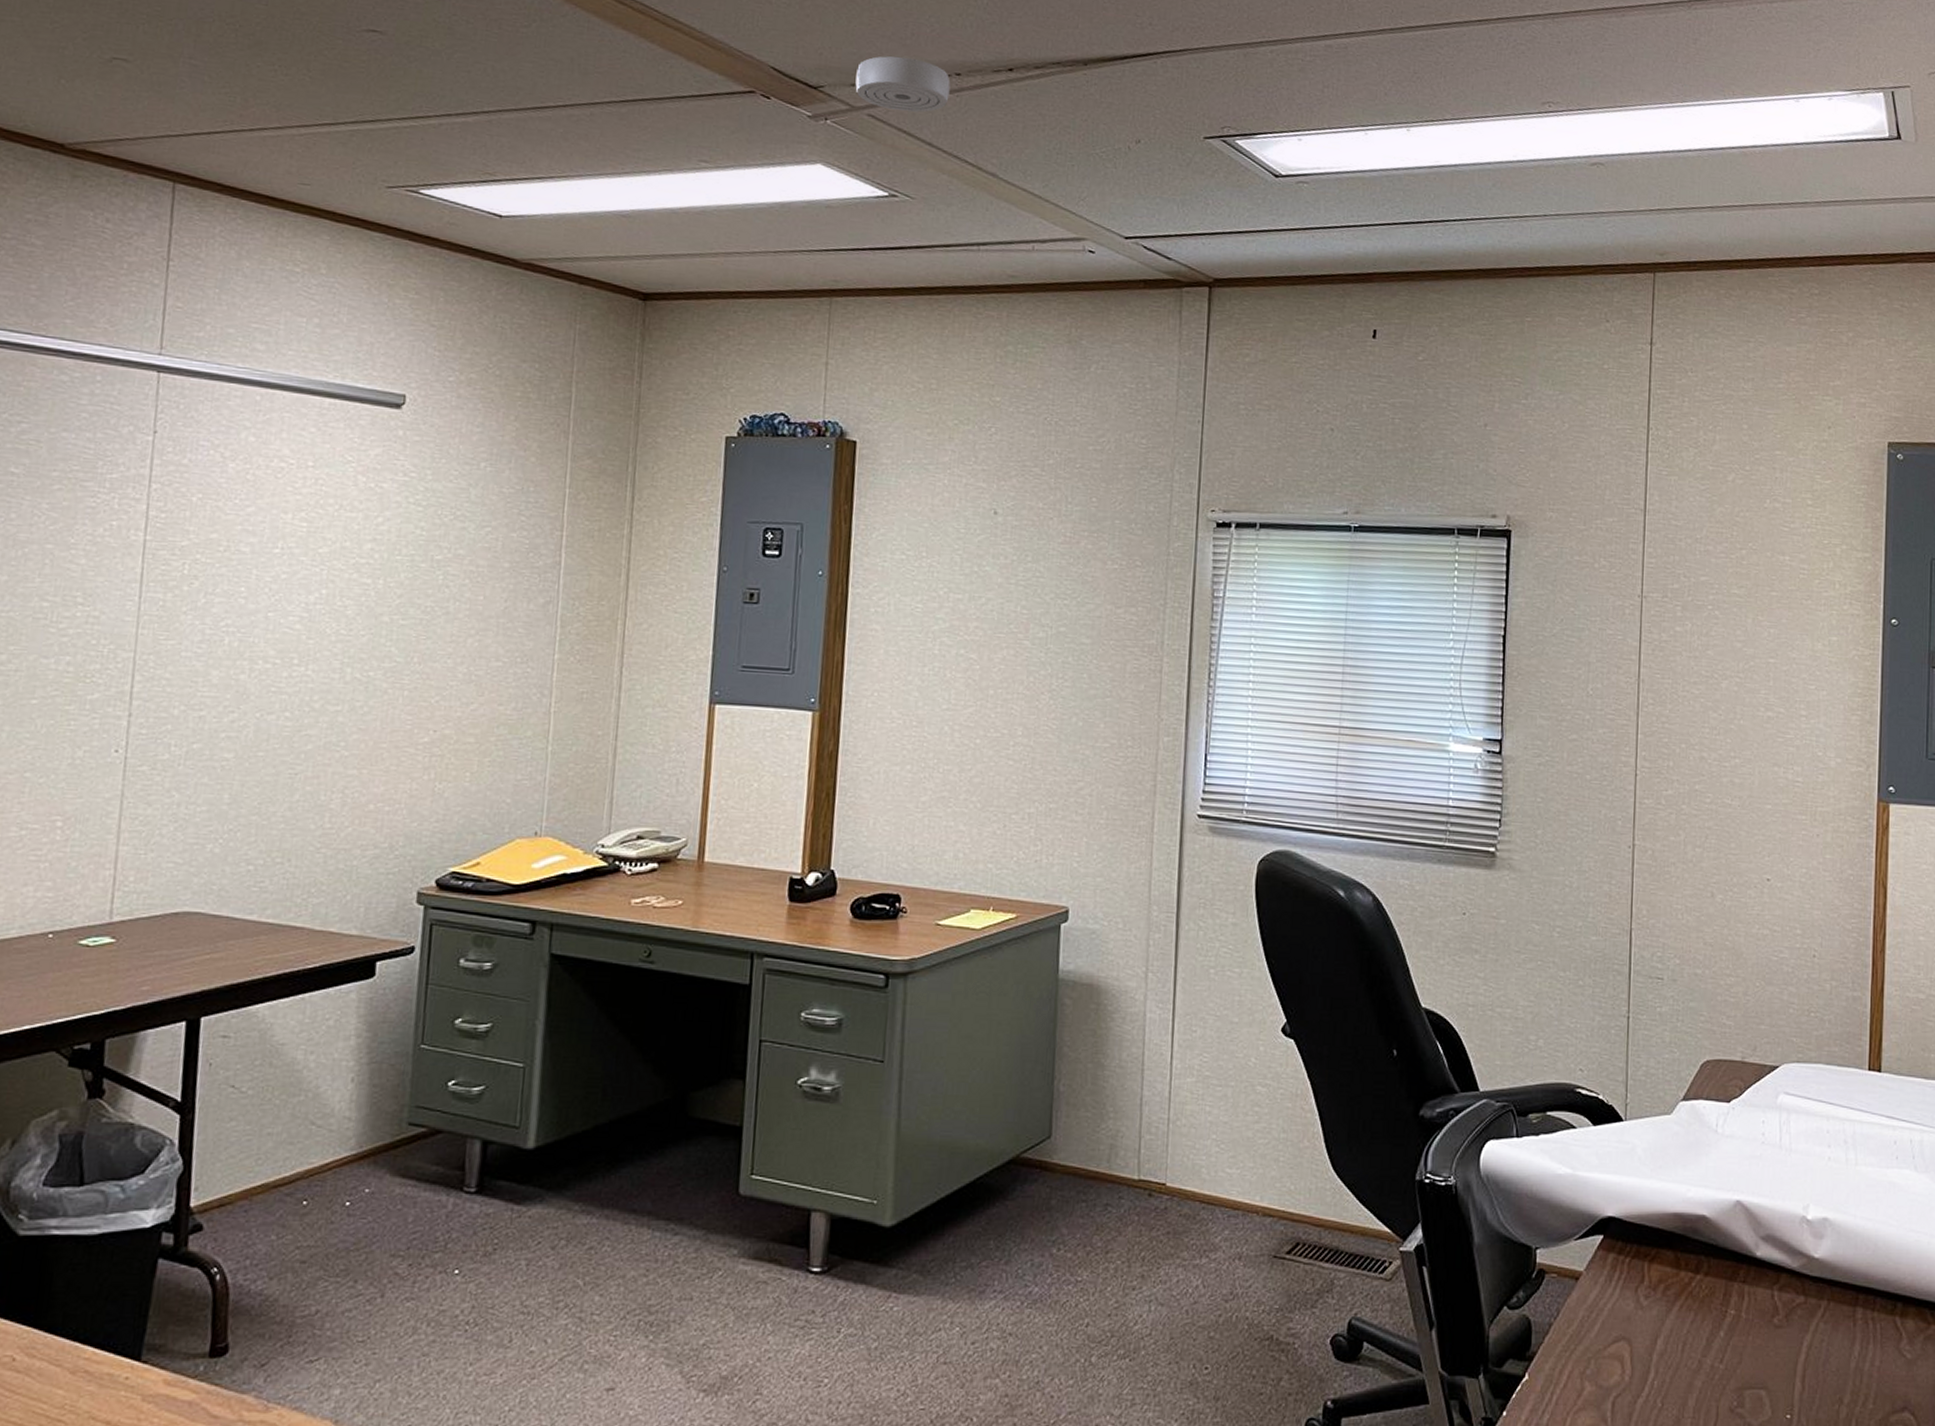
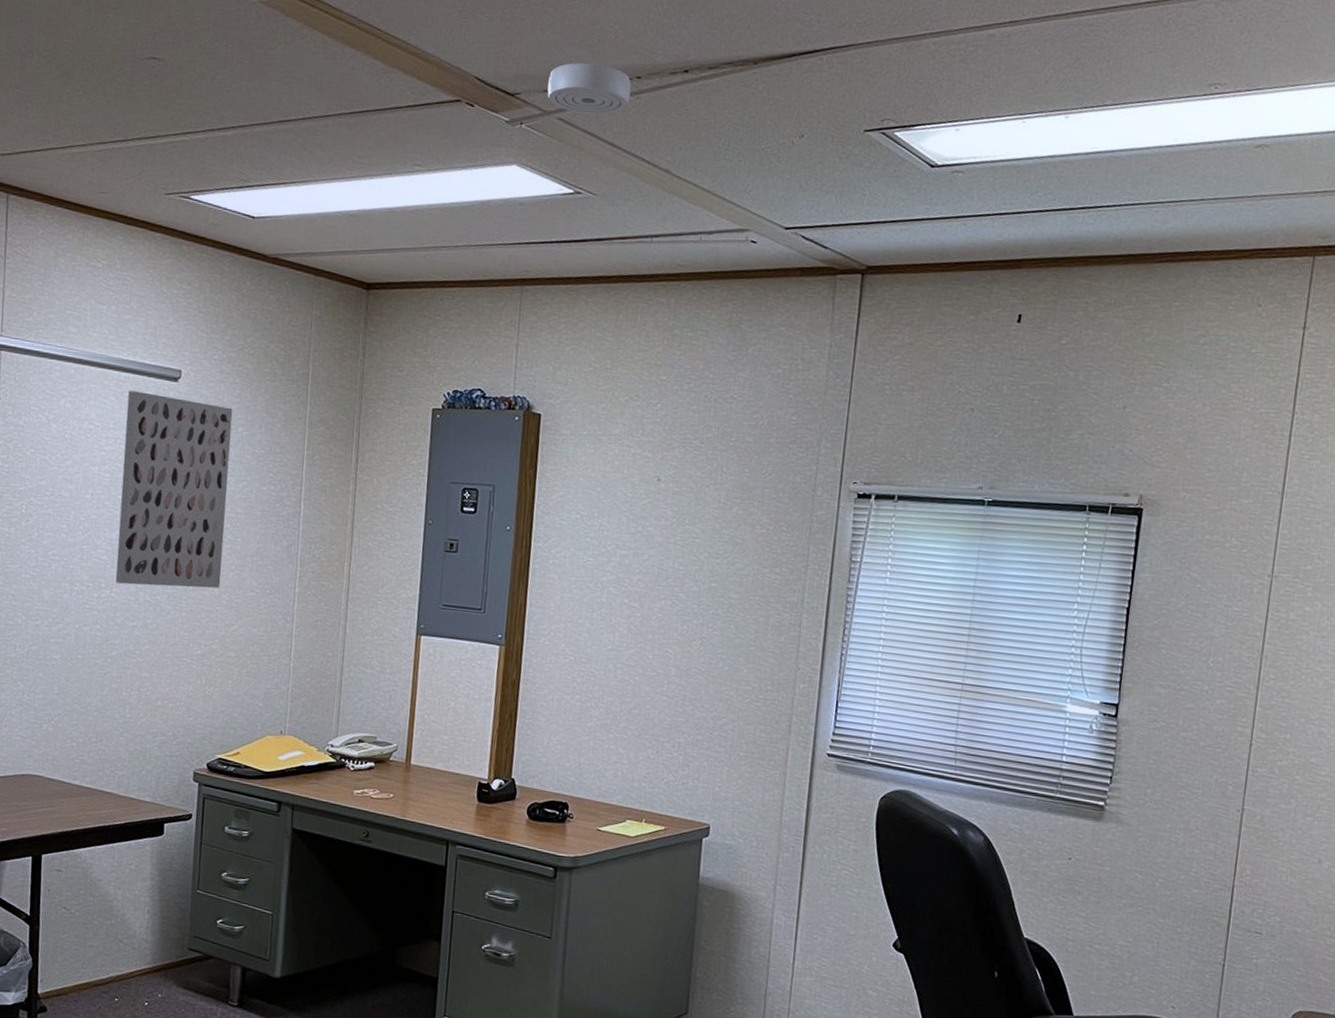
wall art: none [313,420,474,659] -> present [116,390,233,589]

